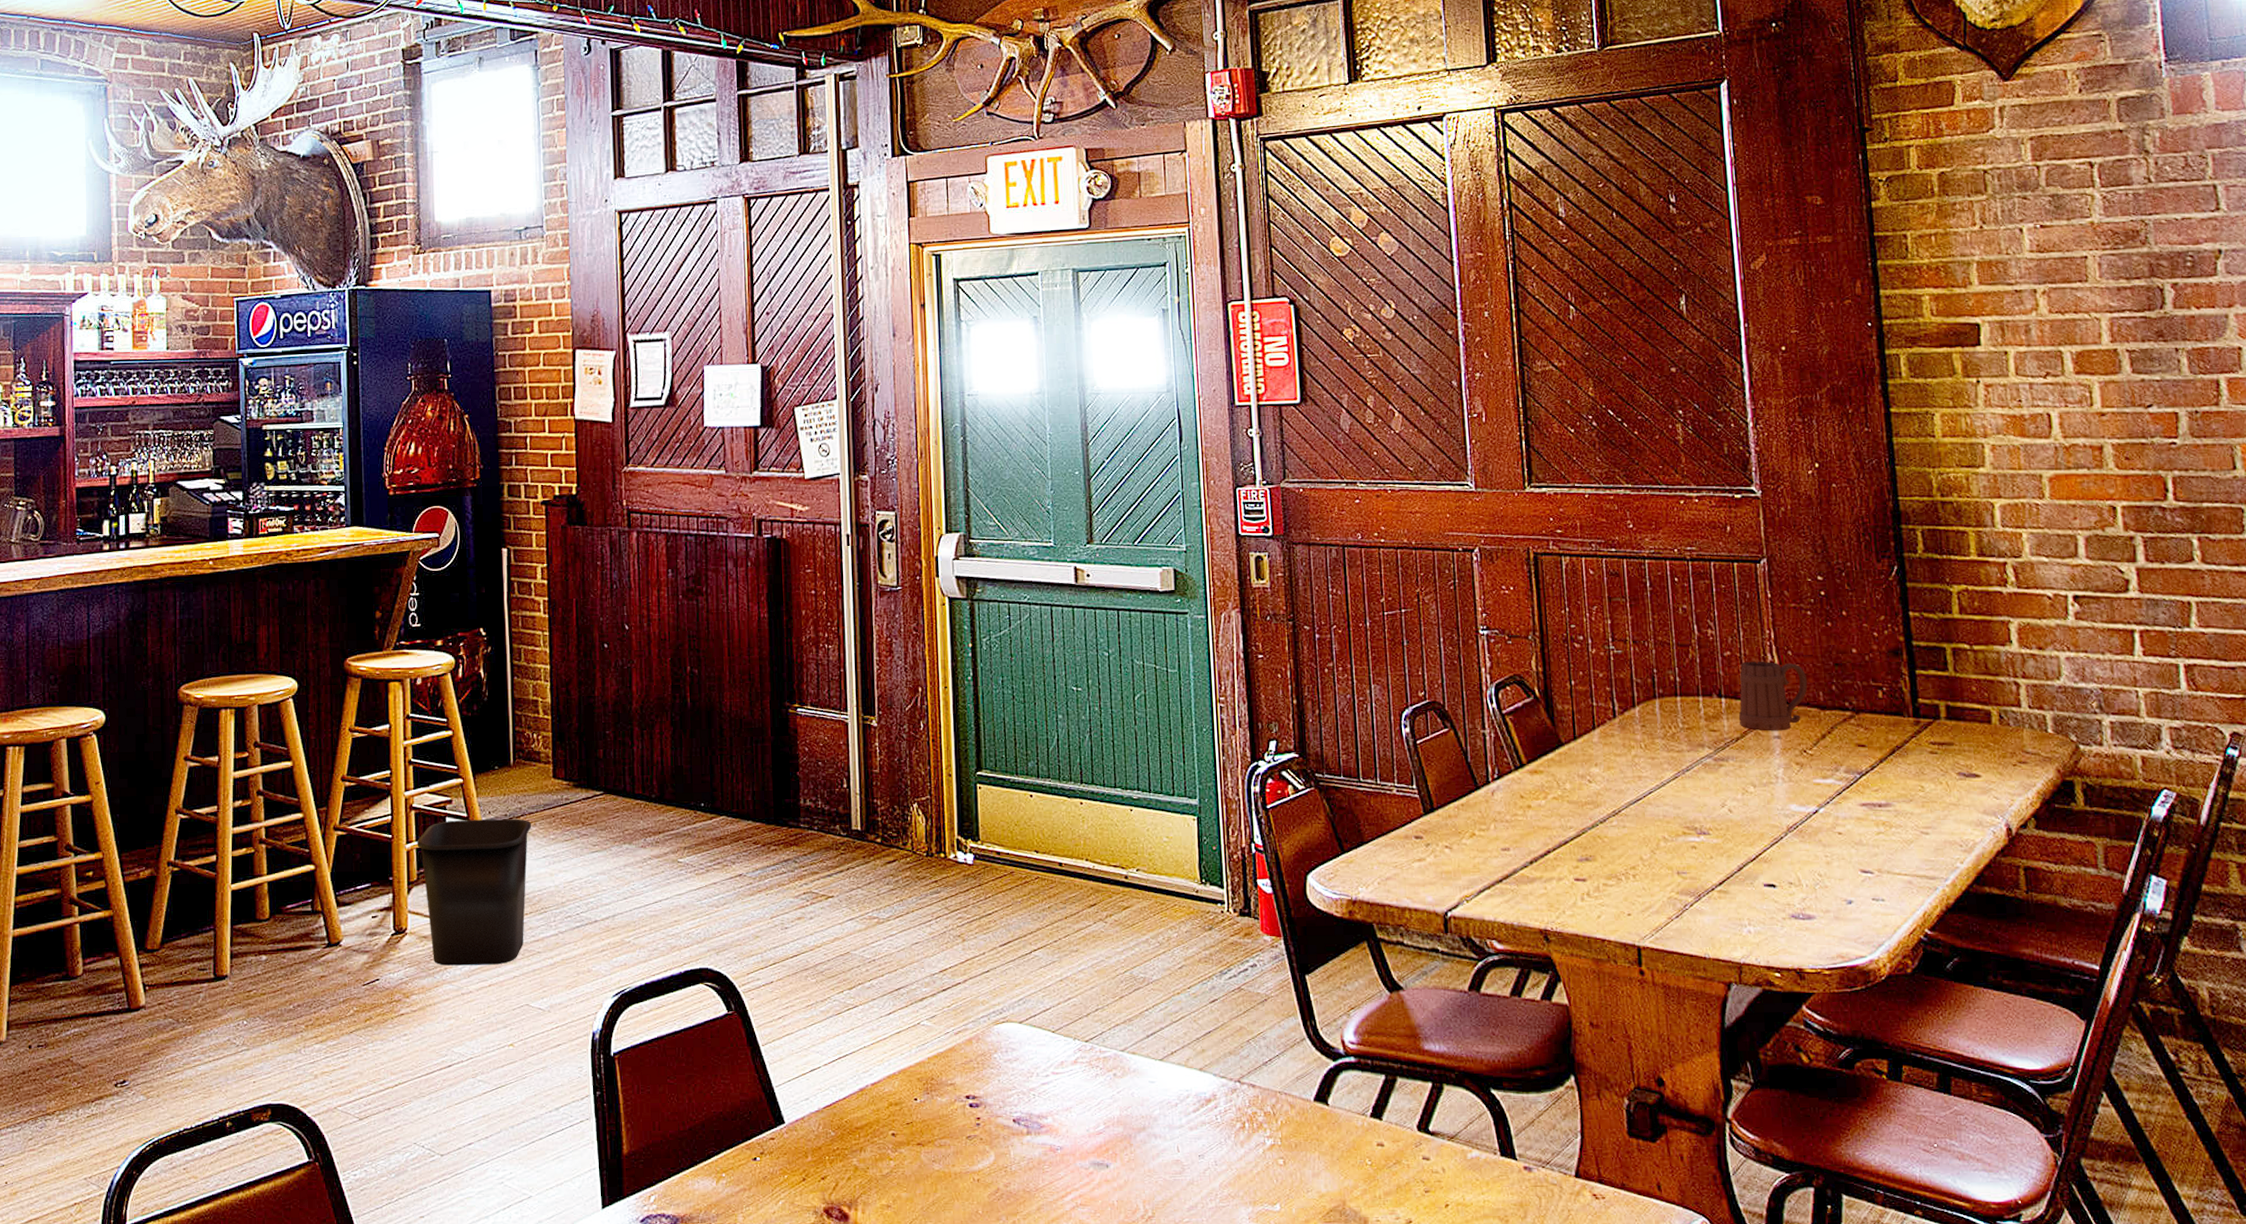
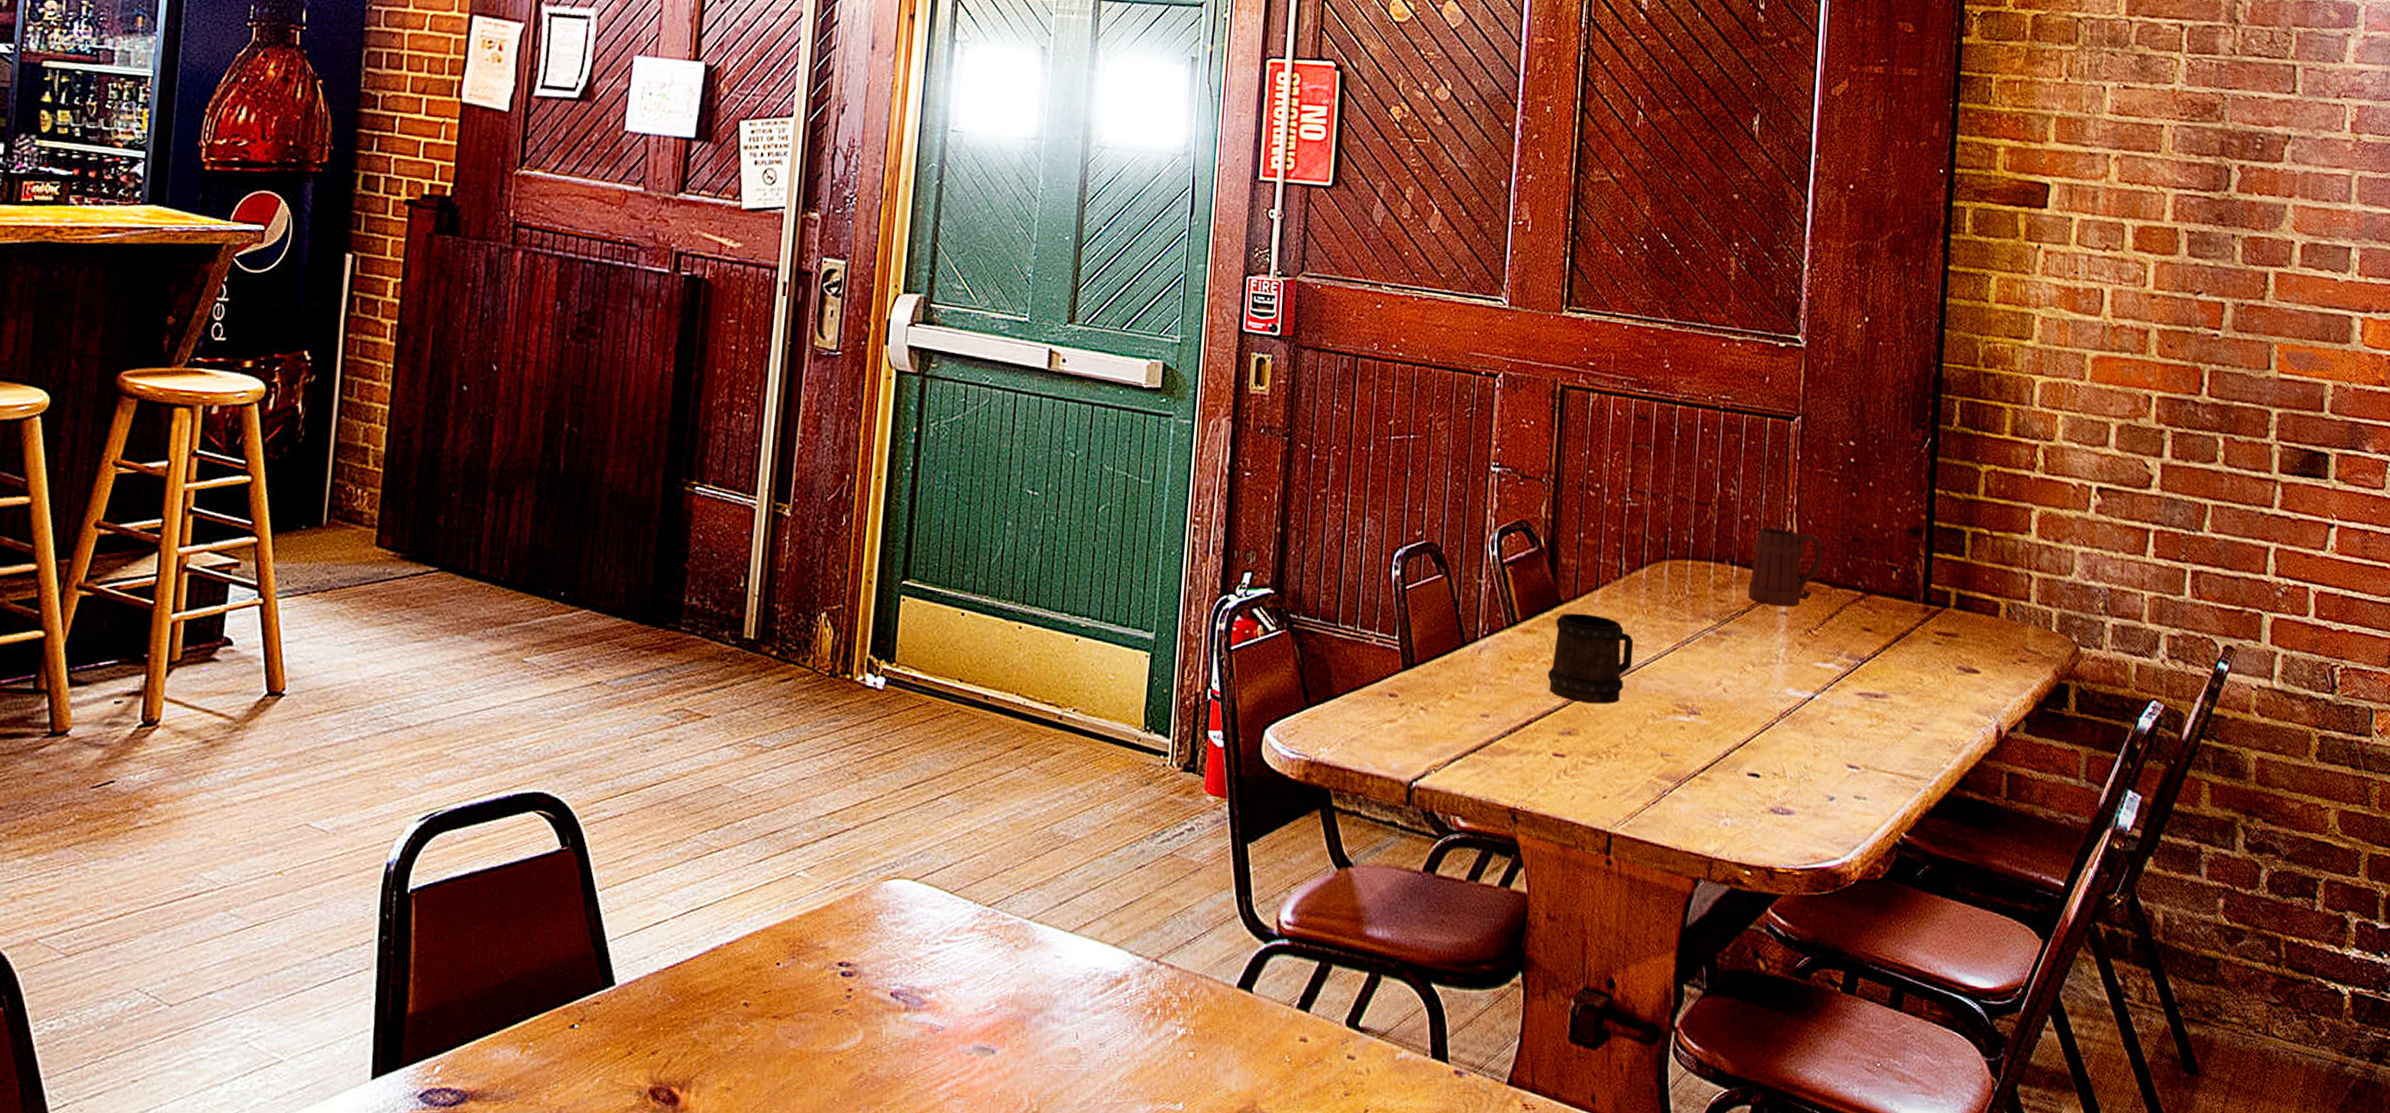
waste bin: present [417,819,532,966] -> none [186,588,341,773]
beer mug: none [1558,752,1638,832] -> present [1547,613,1634,705]

